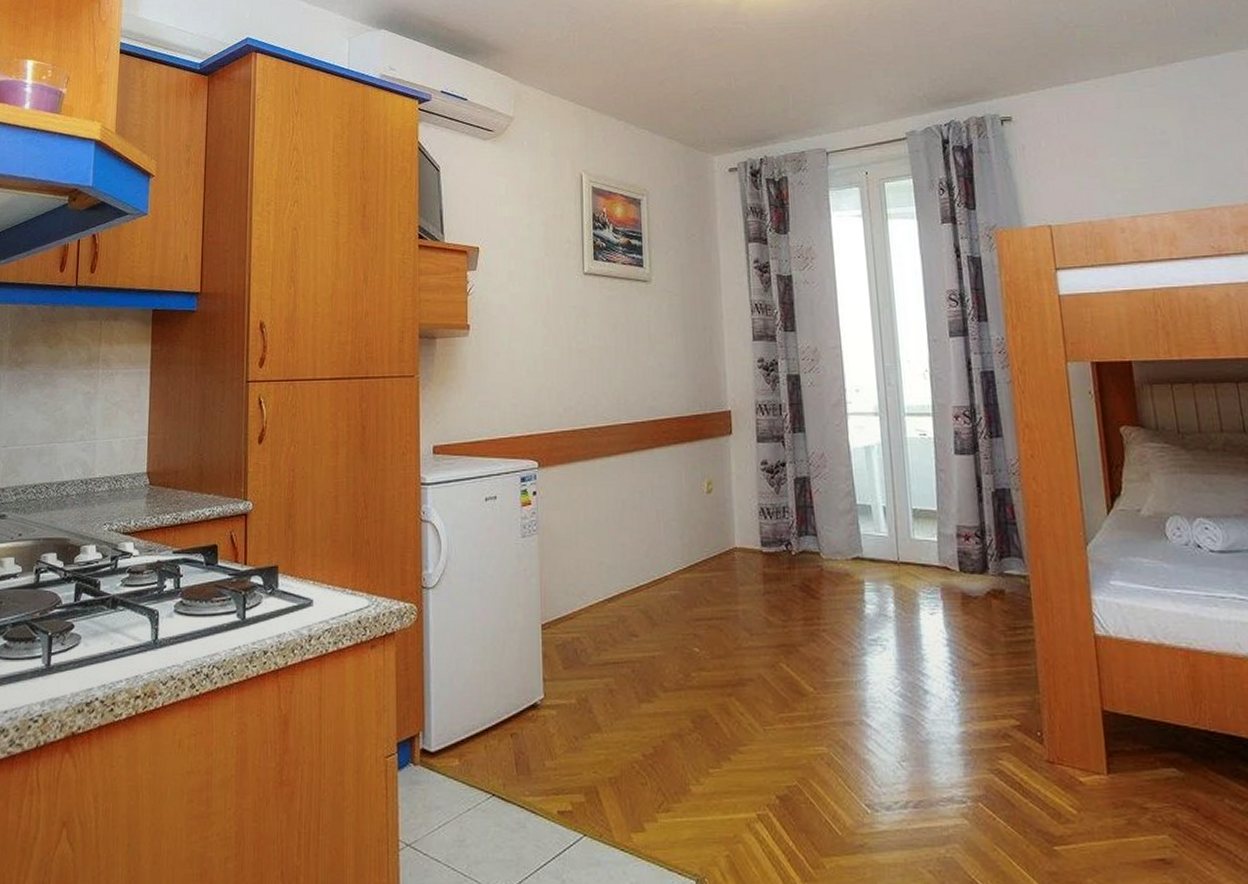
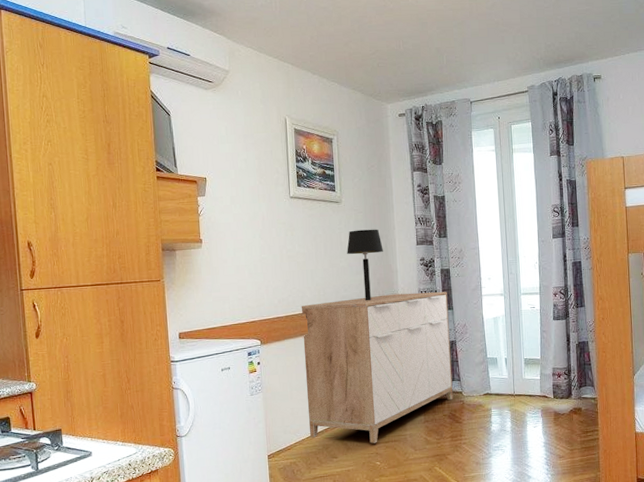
sideboard: none [593,406,807,619] -> present [301,292,454,444]
table lamp: none [657,317,706,415] -> present [347,229,383,301]

